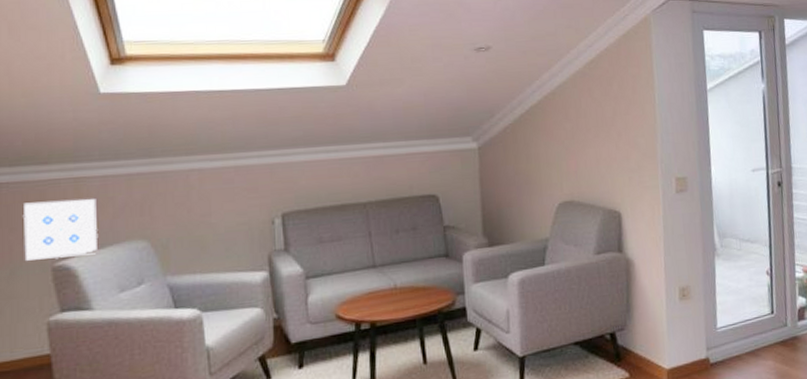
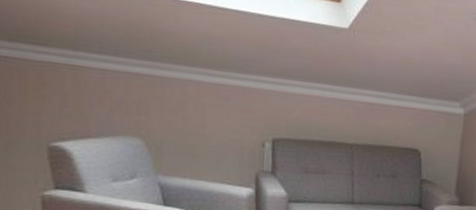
wall art: present [24,199,99,261] -> none [21,80,95,142]

